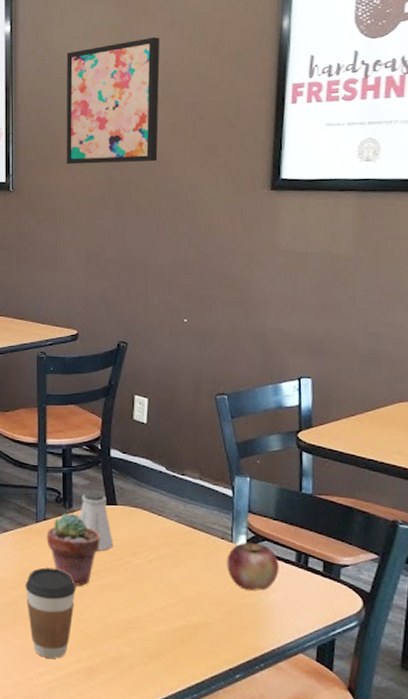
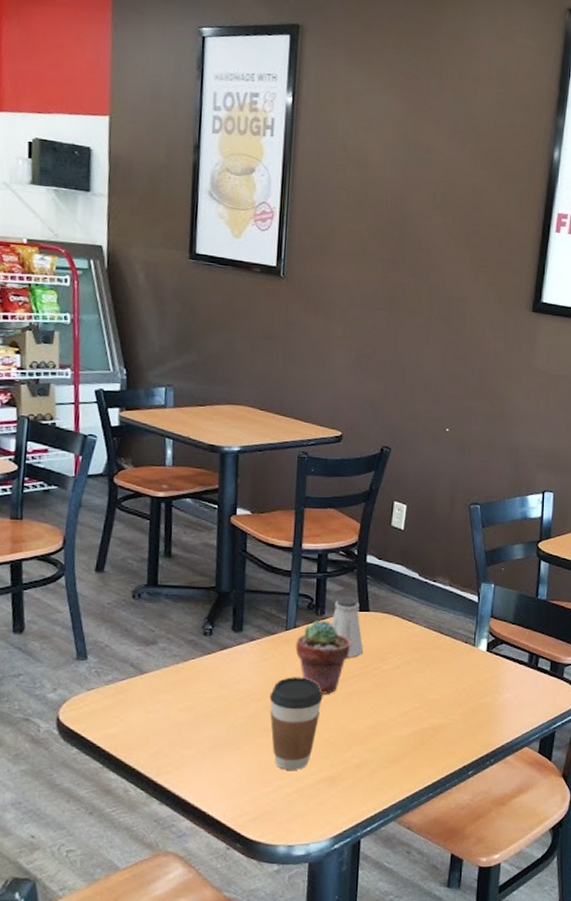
wall art: present [66,37,160,165] -> none [342,139,444,268]
apple: present [227,542,279,591] -> none [468,645,514,691]

